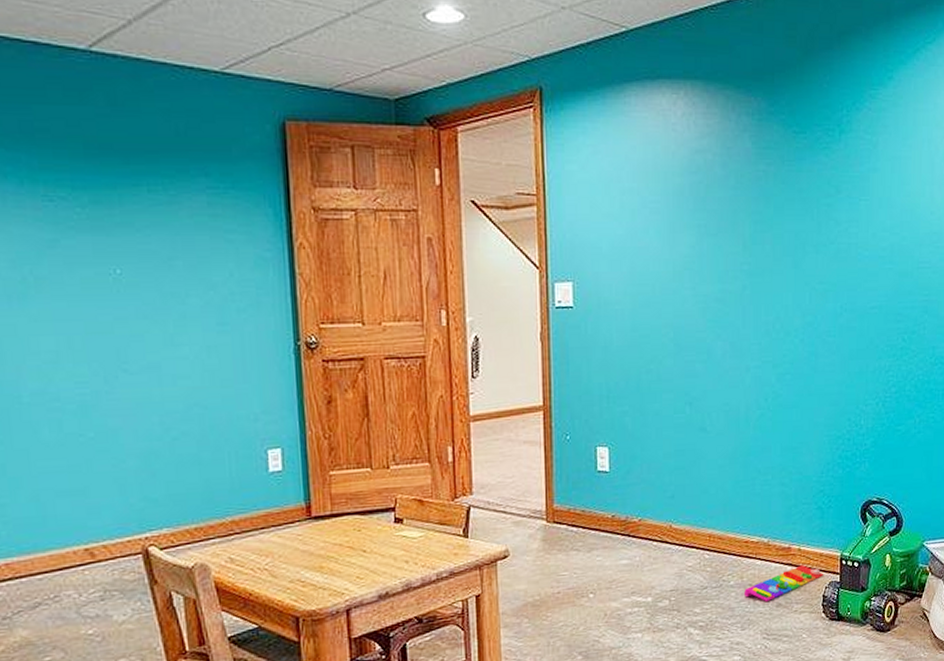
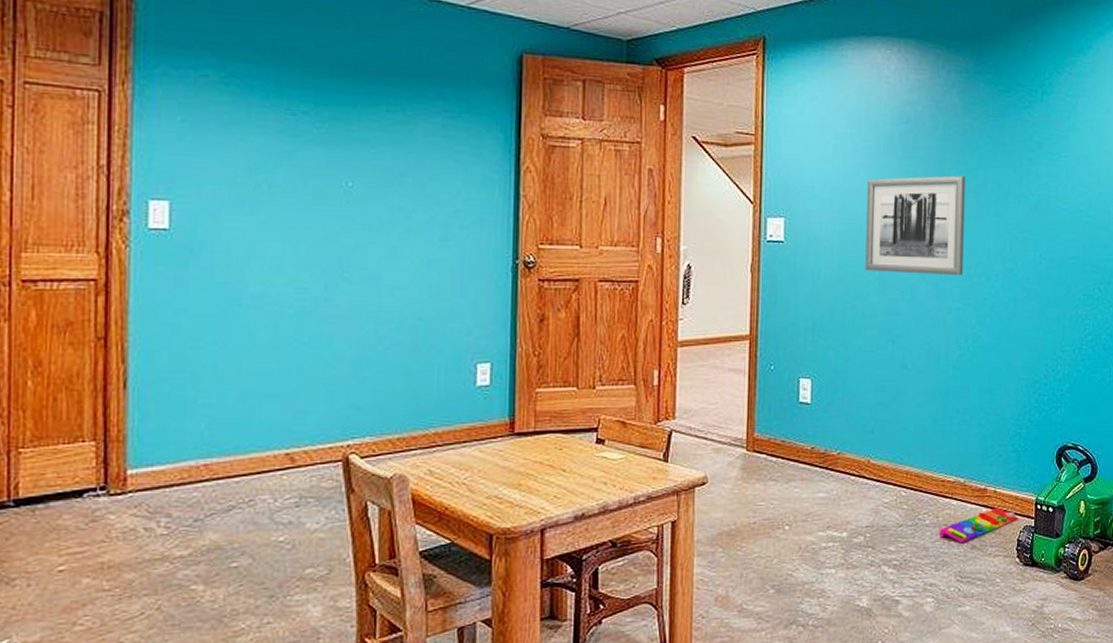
wall art: none [657,227,762,333] -> present [865,175,966,276]

